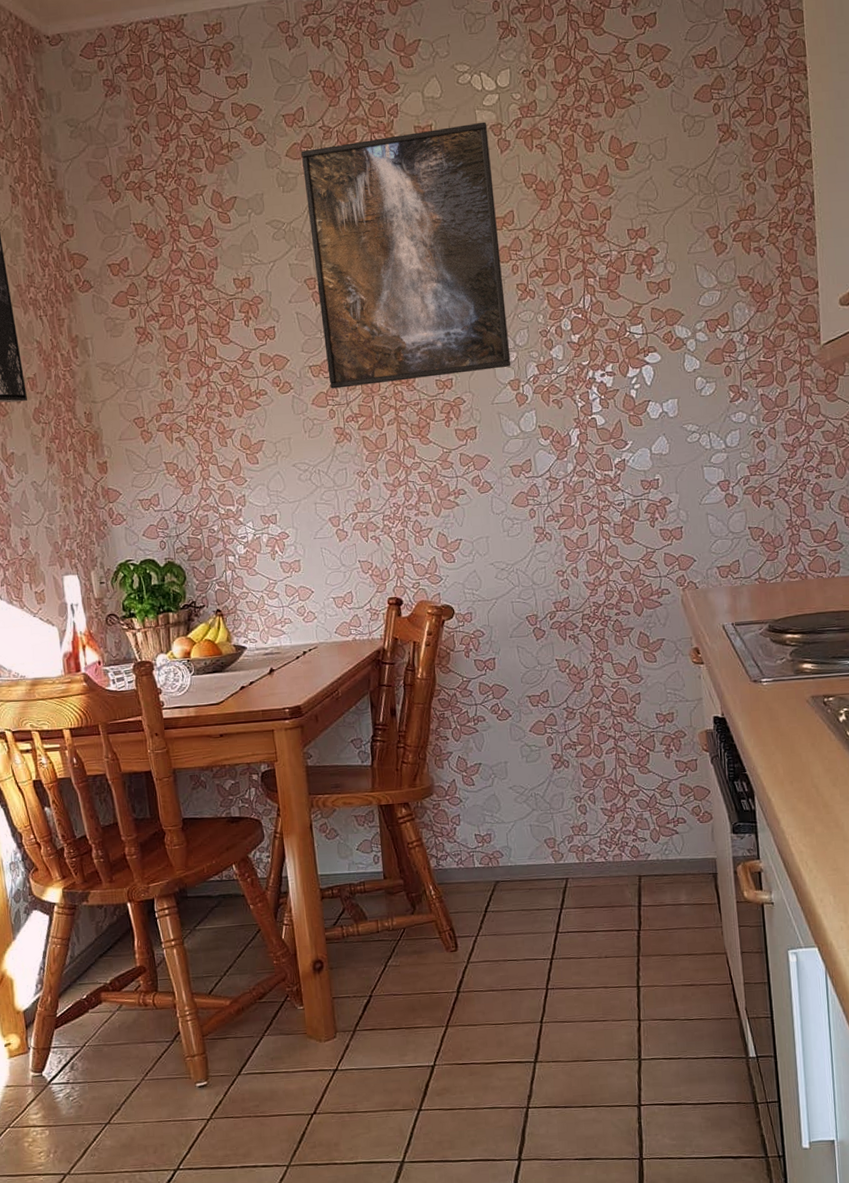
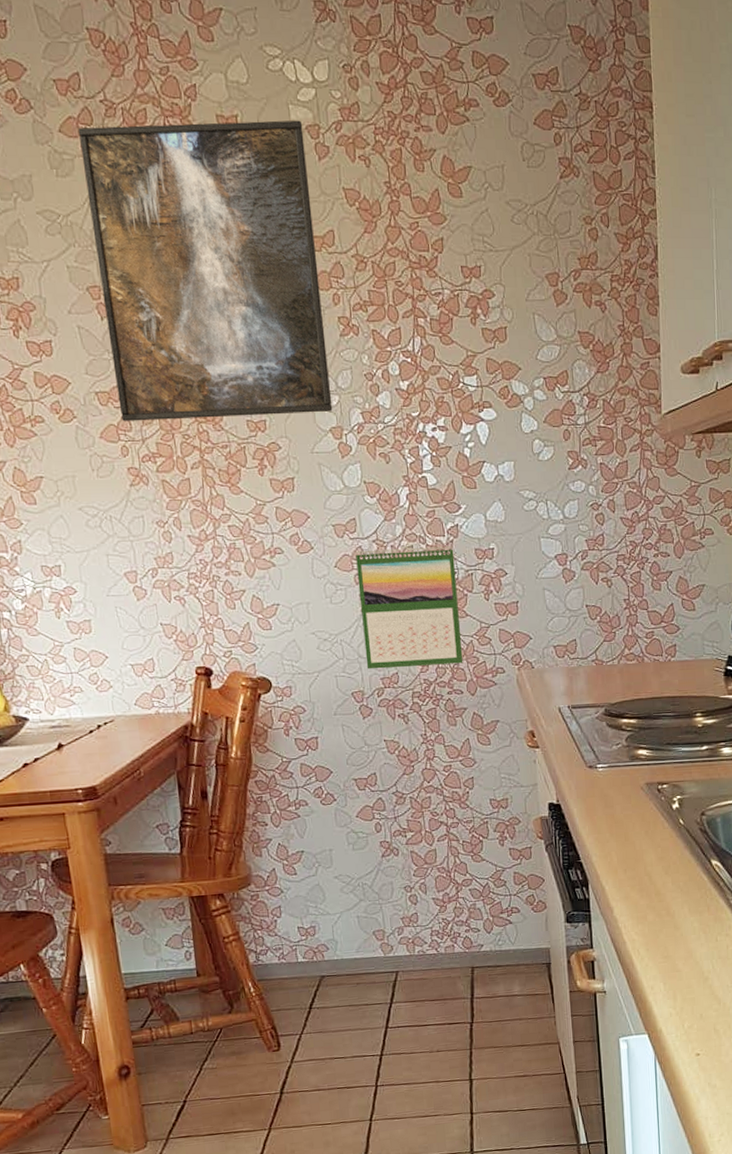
calendar: none [530,479,630,595] -> present [355,546,463,669]

